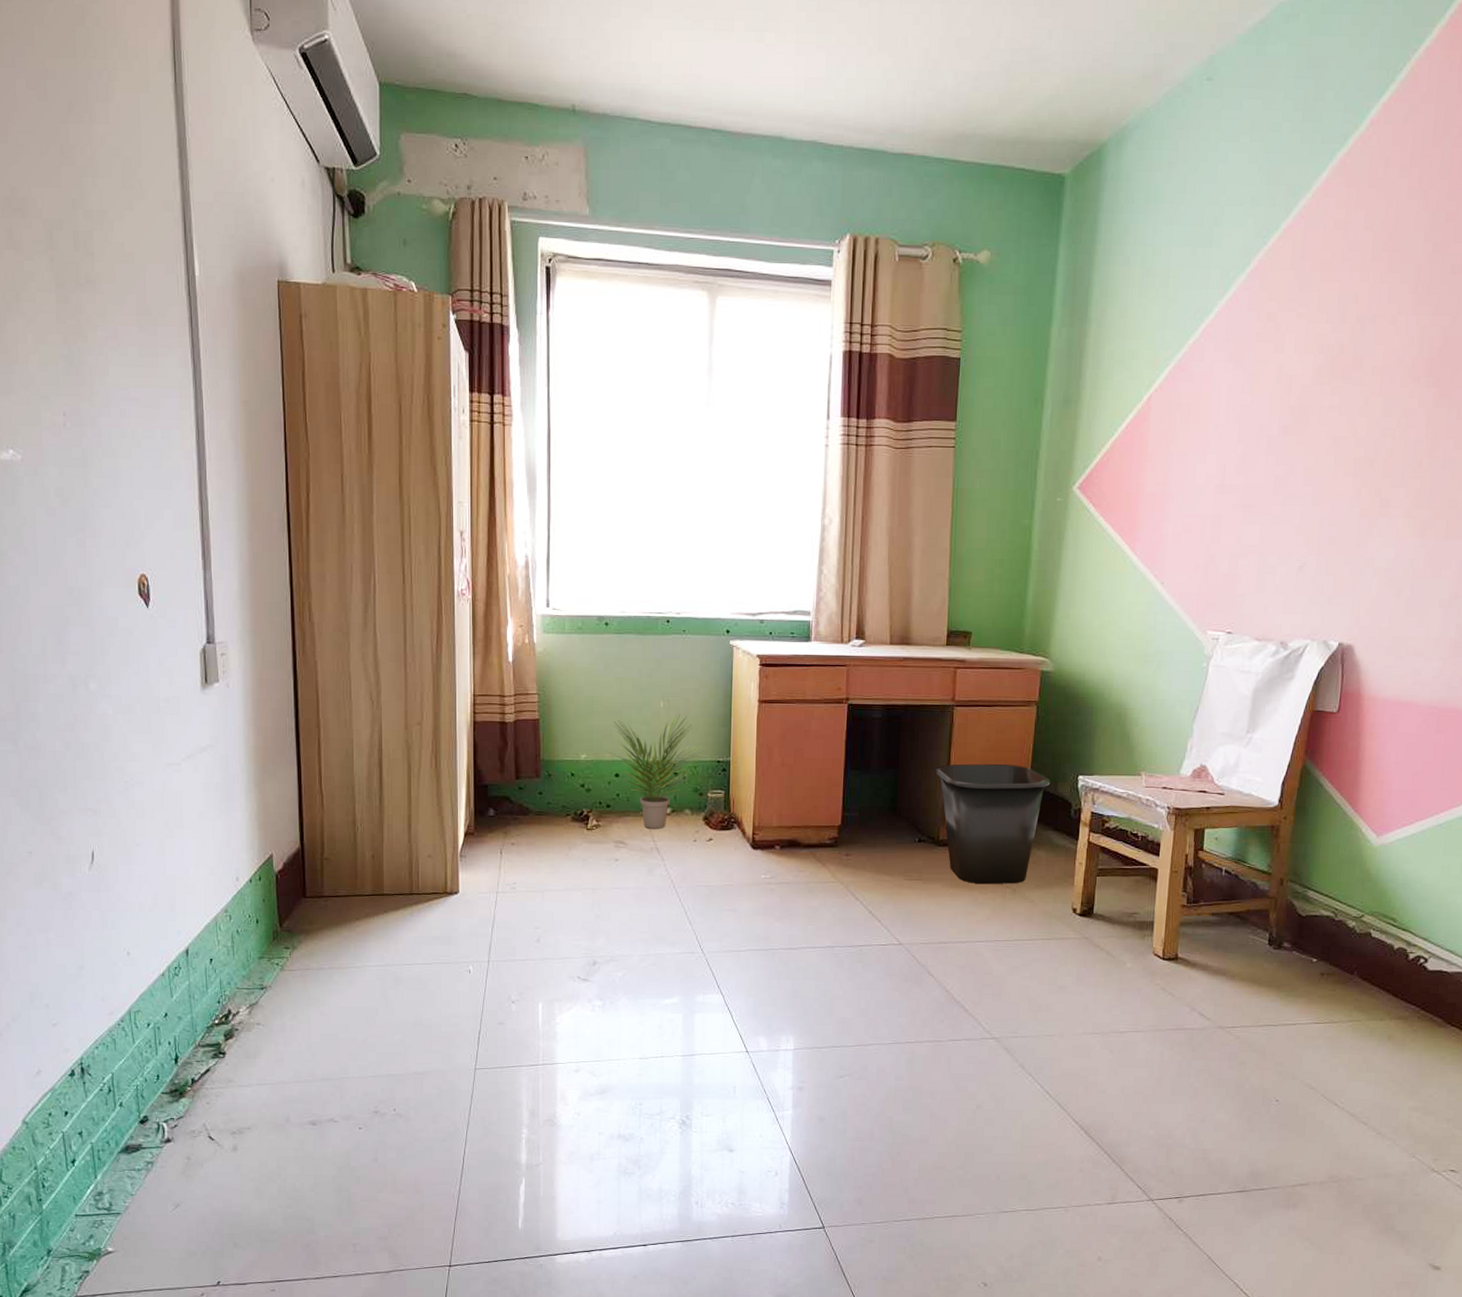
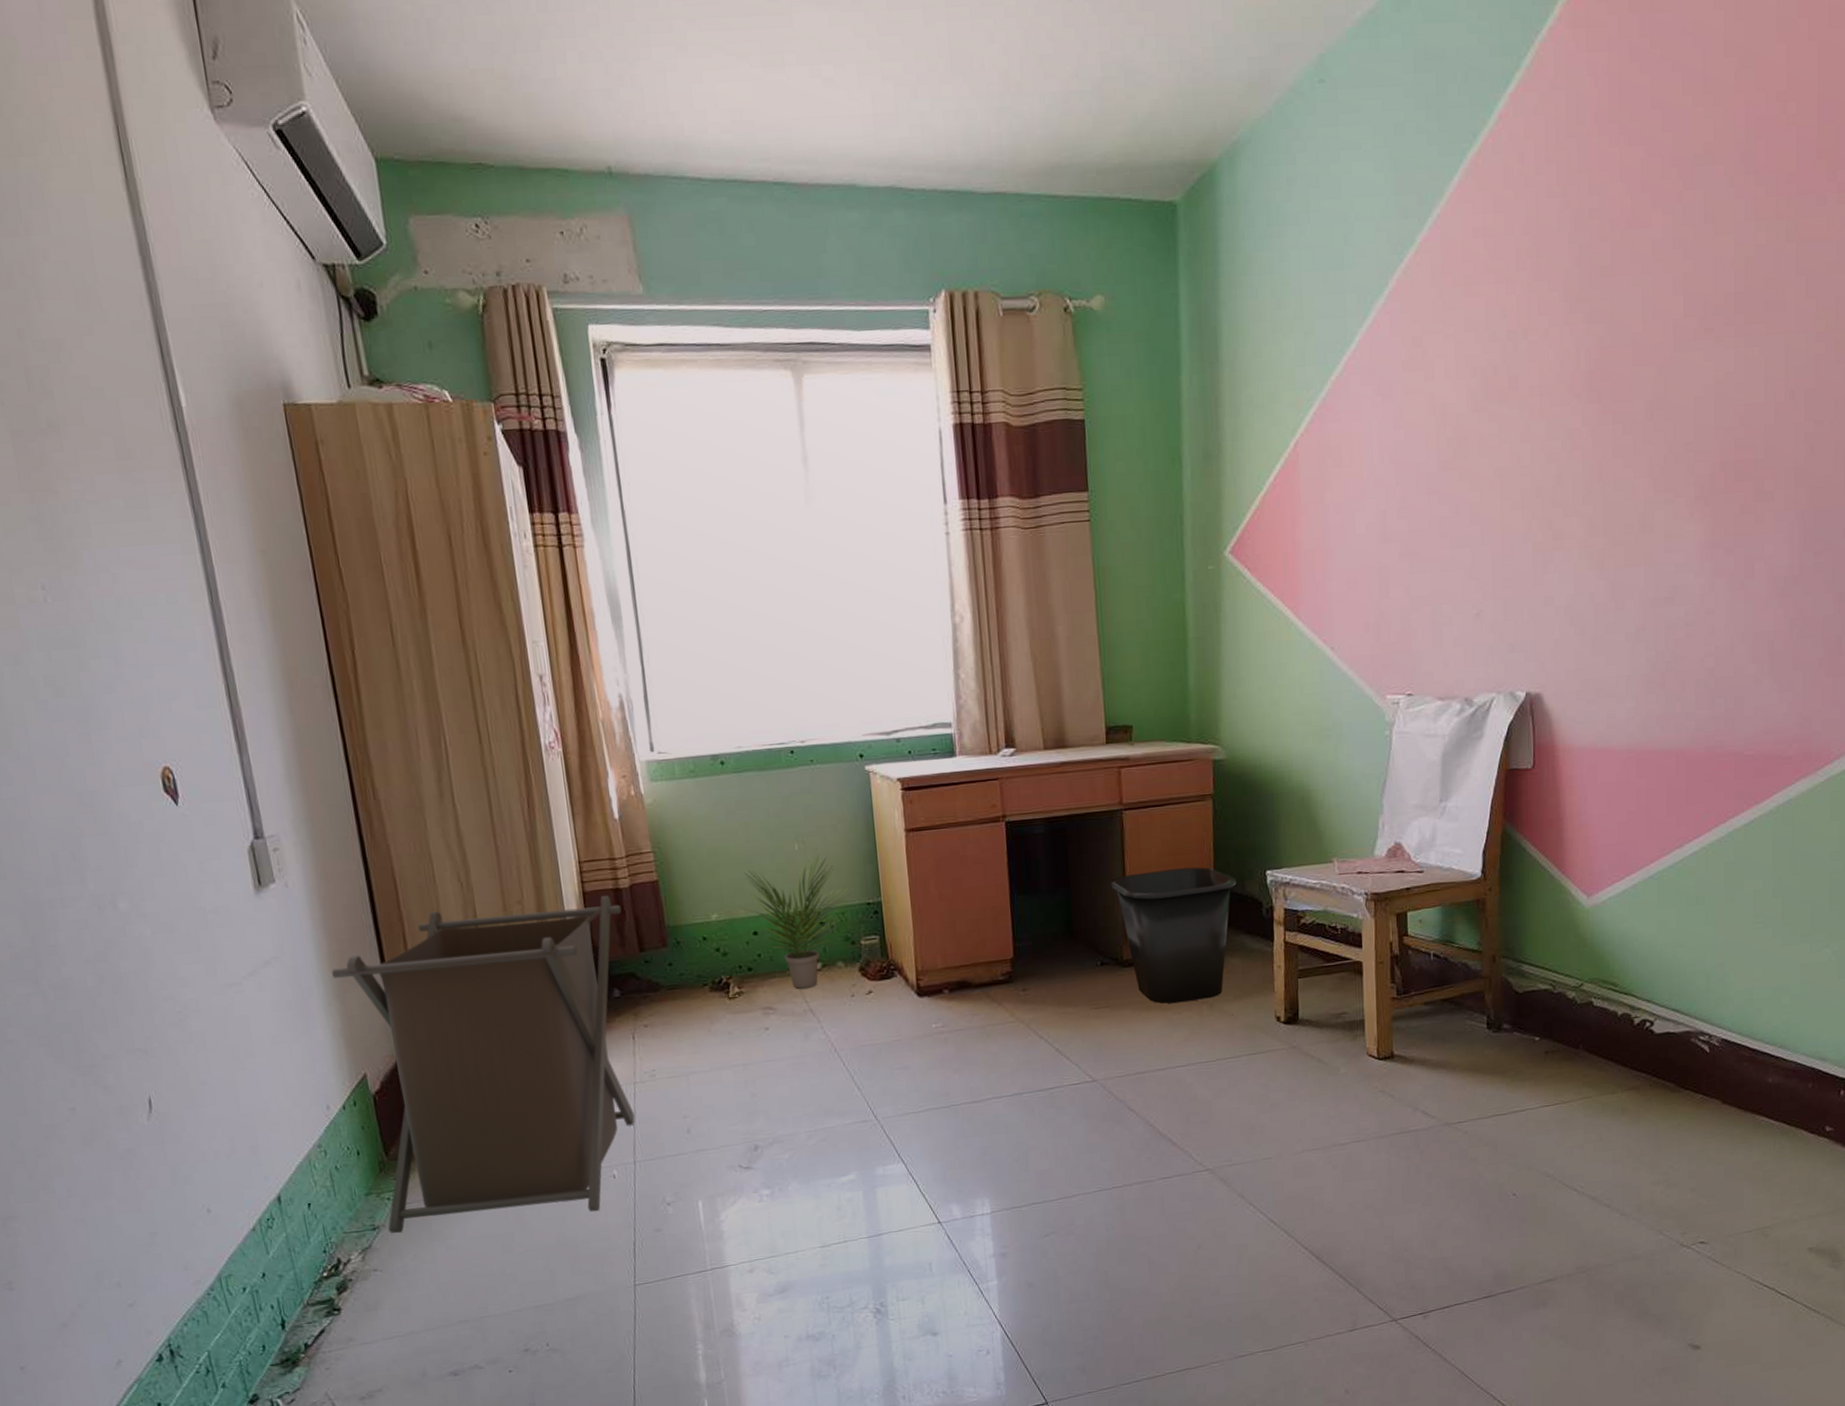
laundry basket: none [256,723,505,999] -> present [332,896,635,1233]

